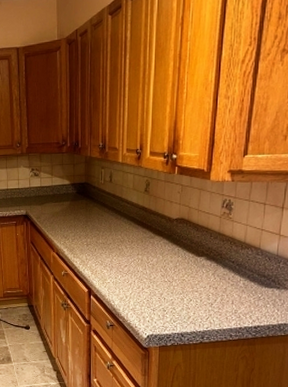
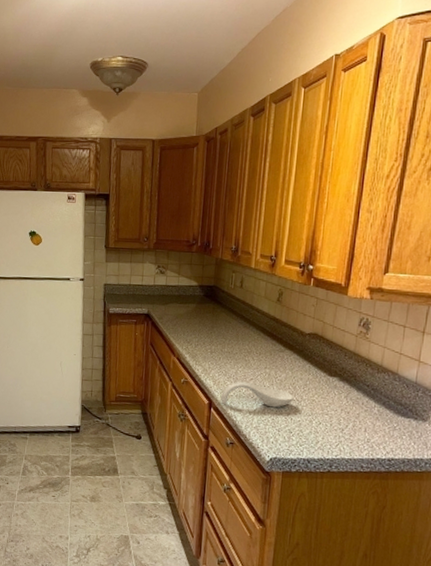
spoon rest: none [99,269,166,291] -> present [221,381,294,408]

